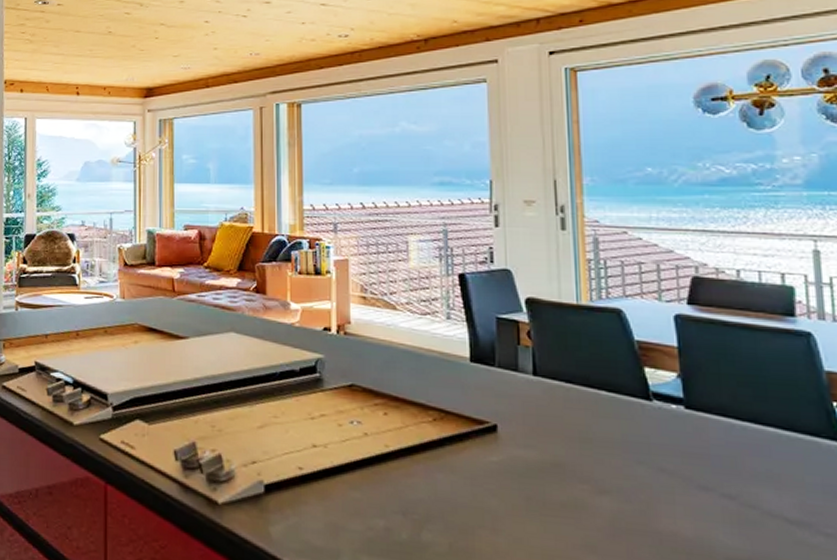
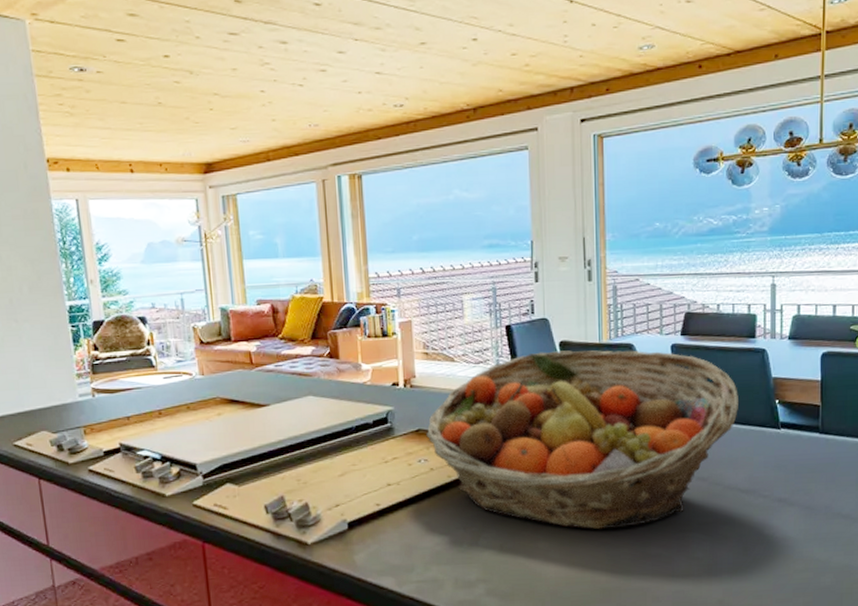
fruit basket: none [361,308,778,548] -> present [426,350,740,530]

